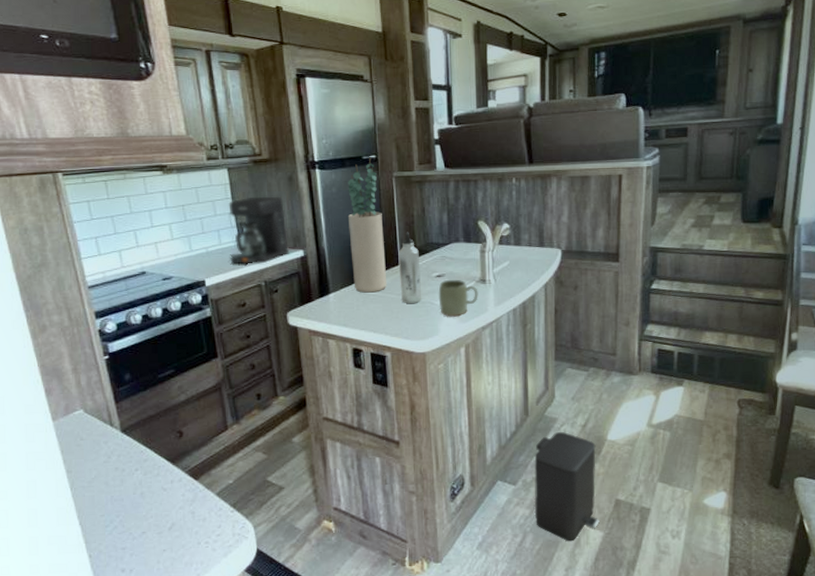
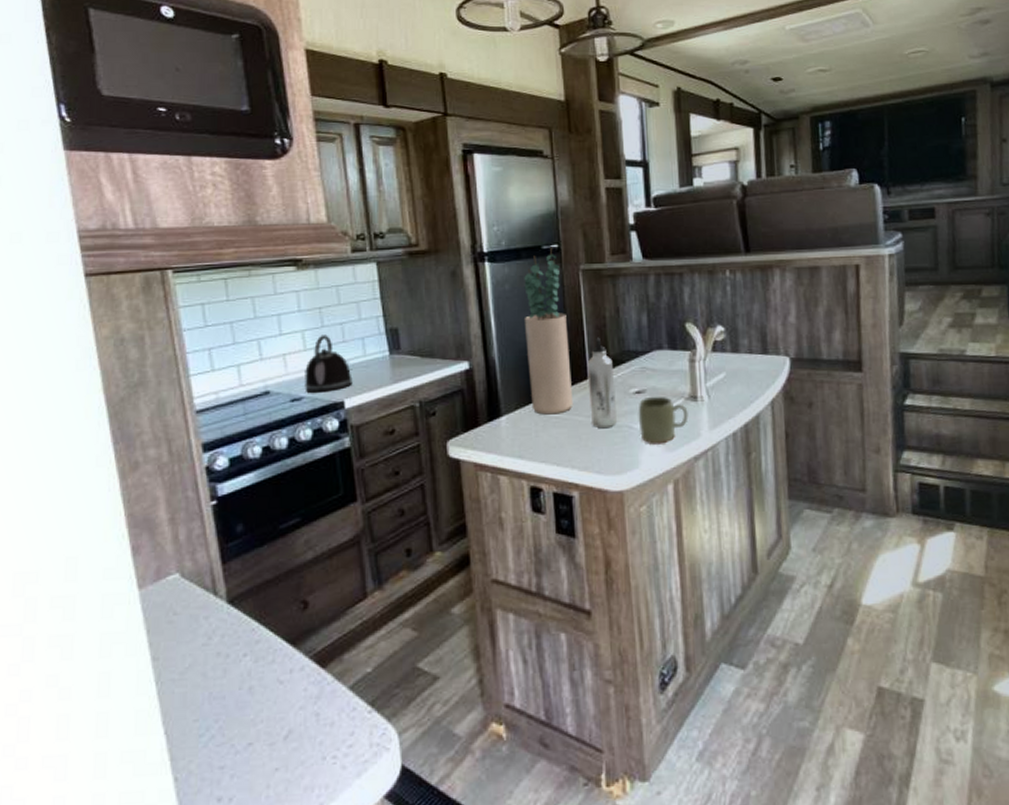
kettle: none [173,227,211,273] -> present [305,335,353,393]
coffee maker: present [228,196,290,264] -> none [376,295,452,380]
pedal bin: present [534,431,600,541] -> none [767,593,858,747]

